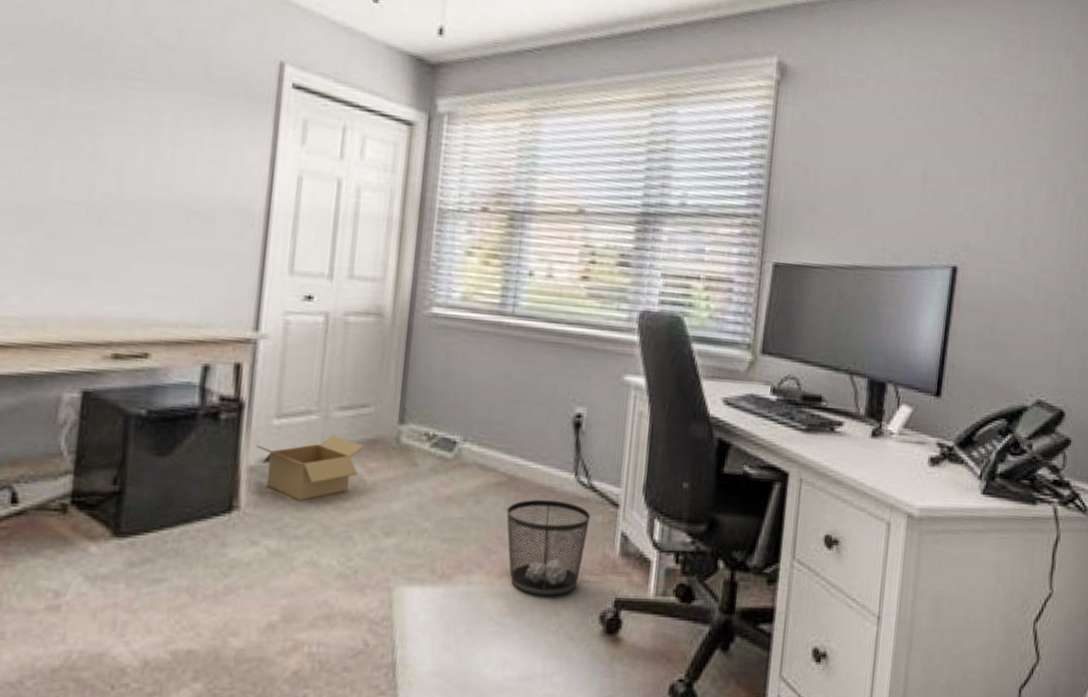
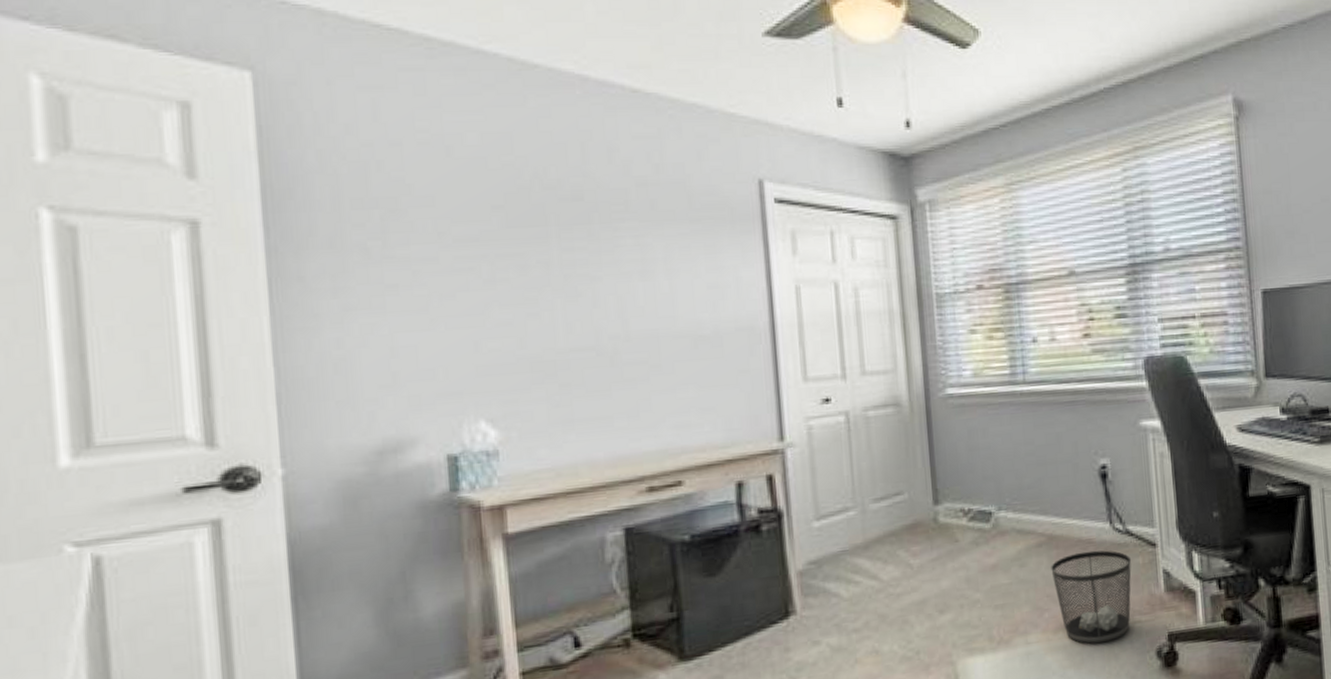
cardboard box: present [256,435,364,501] -> none [801,526,905,595]

